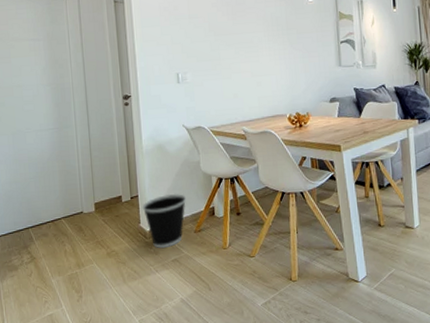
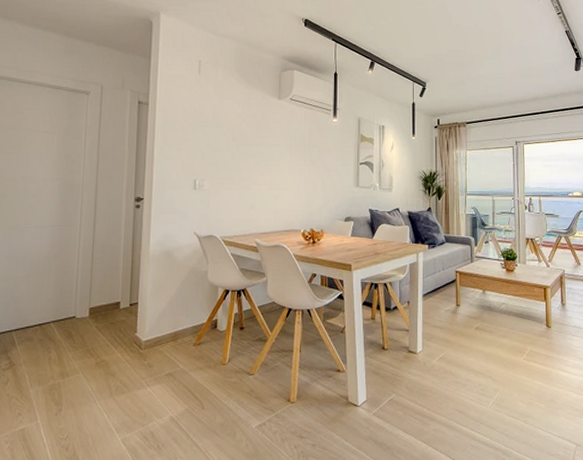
wastebasket: present [142,193,187,249] -> none [140,302,190,361]

